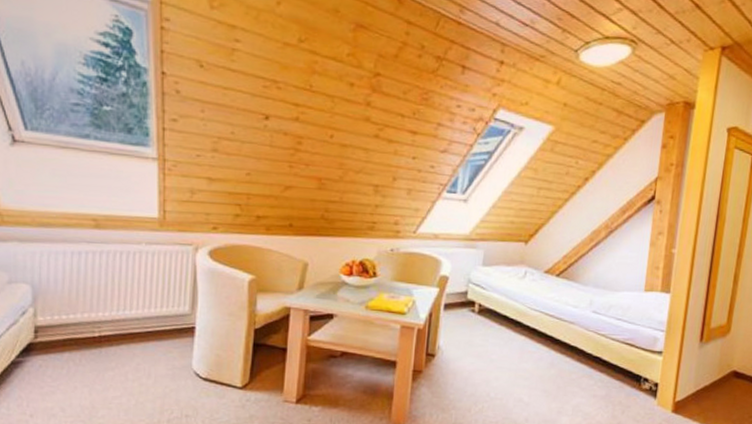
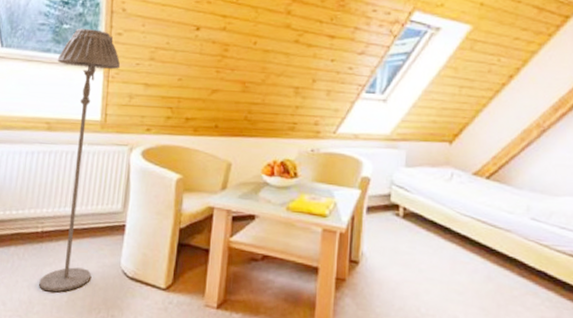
floor lamp: none [99,111,178,396] -> present [39,28,121,292]

